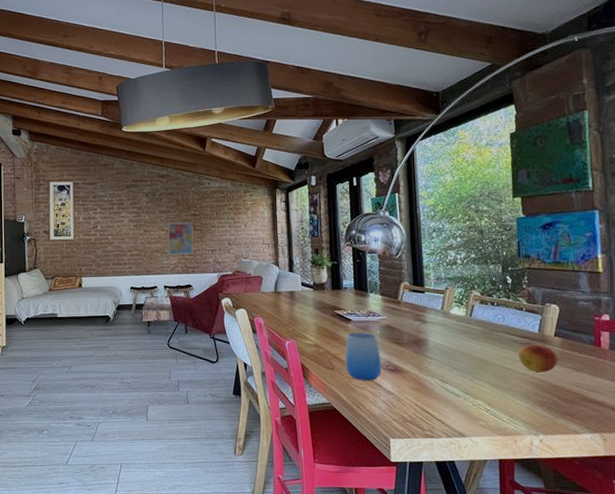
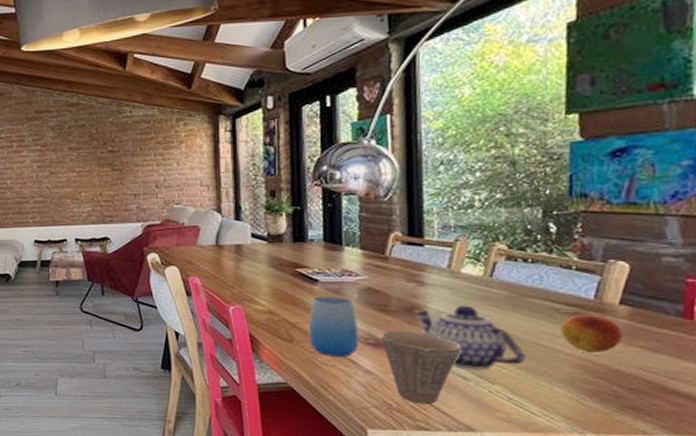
wall art: present [167,222,194,256] -> none [78,161,112,202]
cup: none [397,358,453,417] -> present [381,330,461,405]
teapot: none [419,338,496,388] -> present [414,305,526,370]

